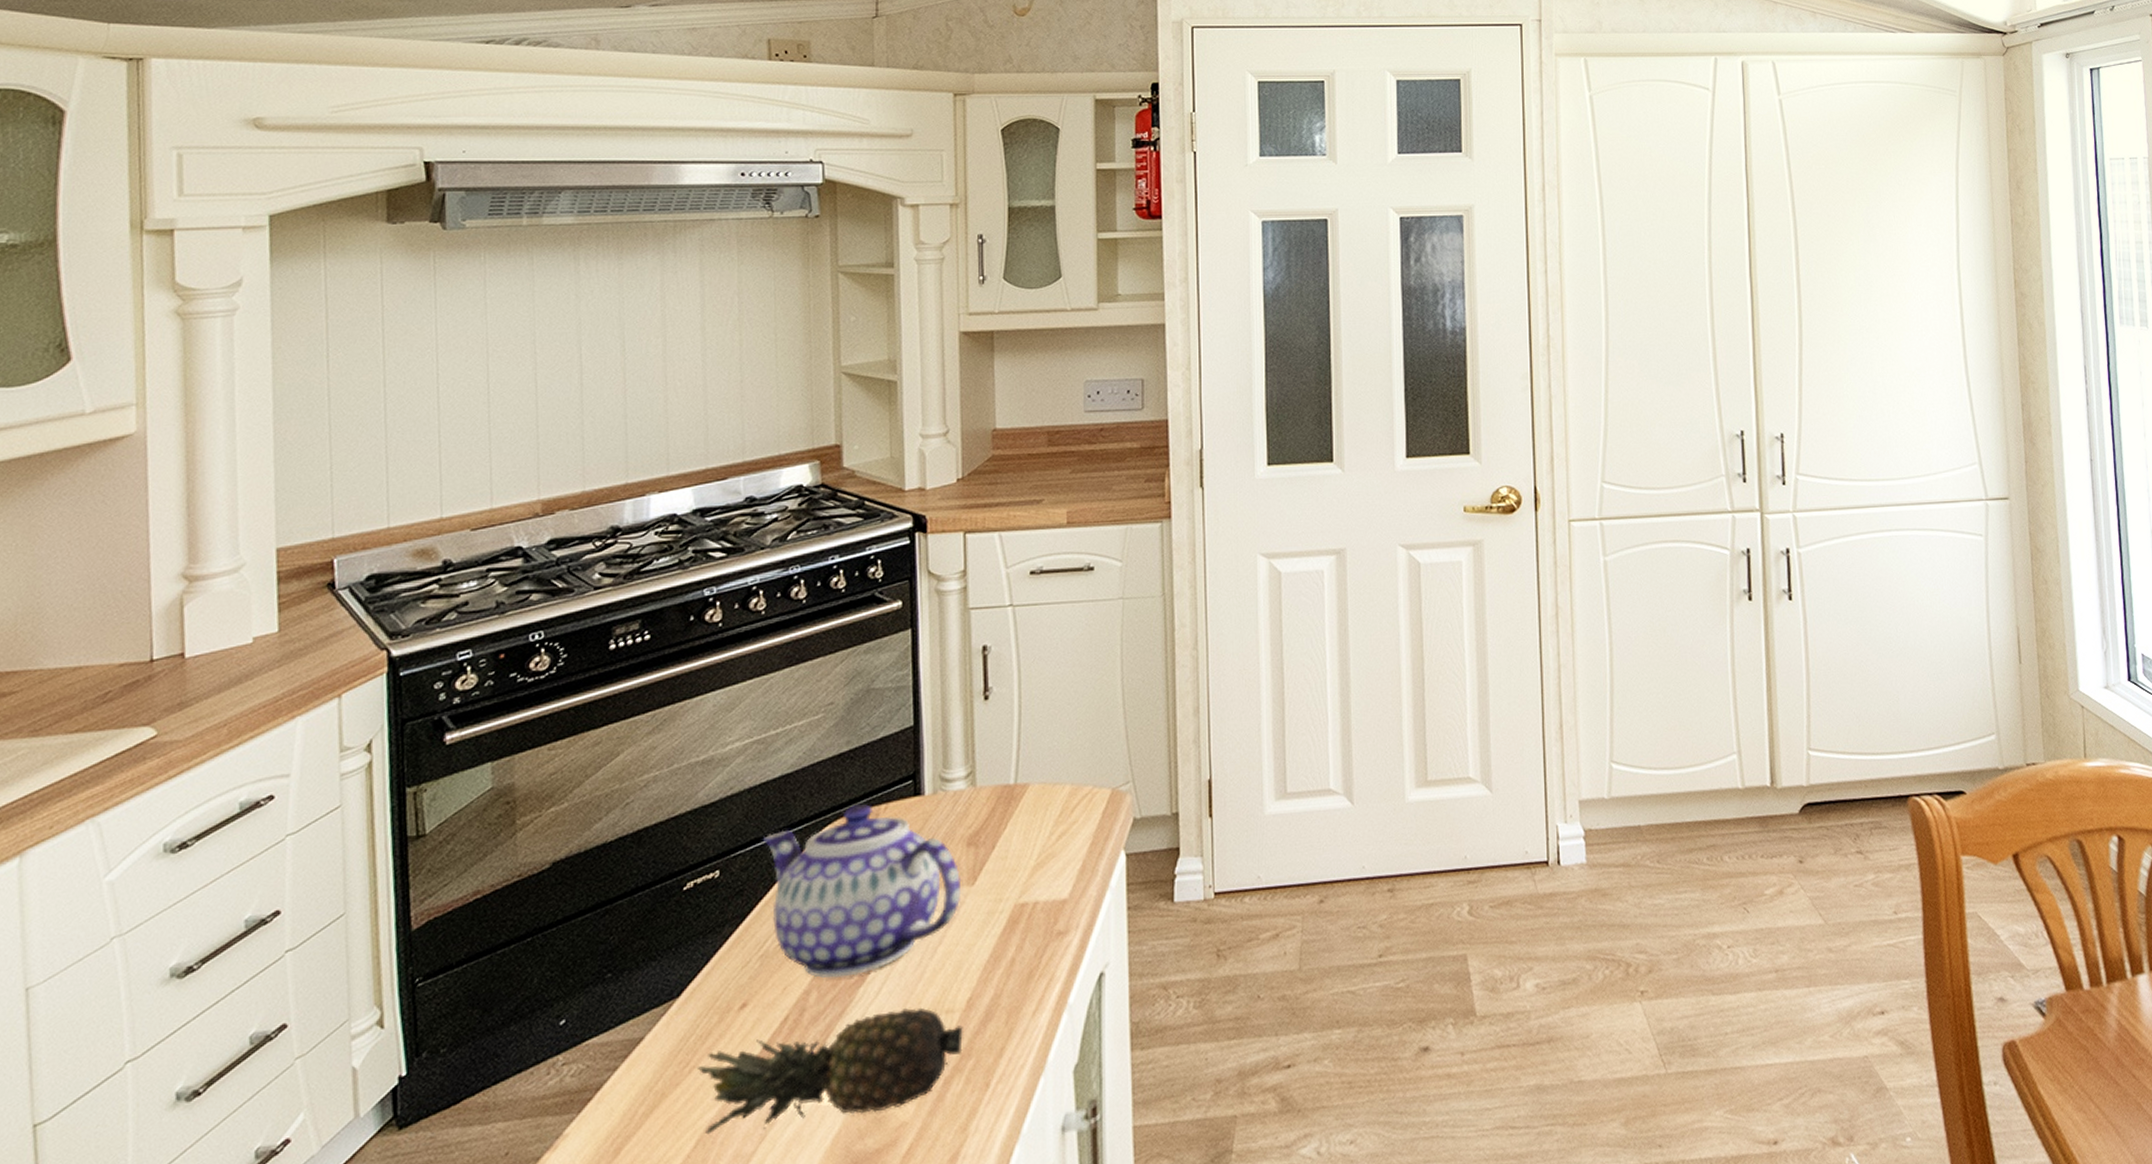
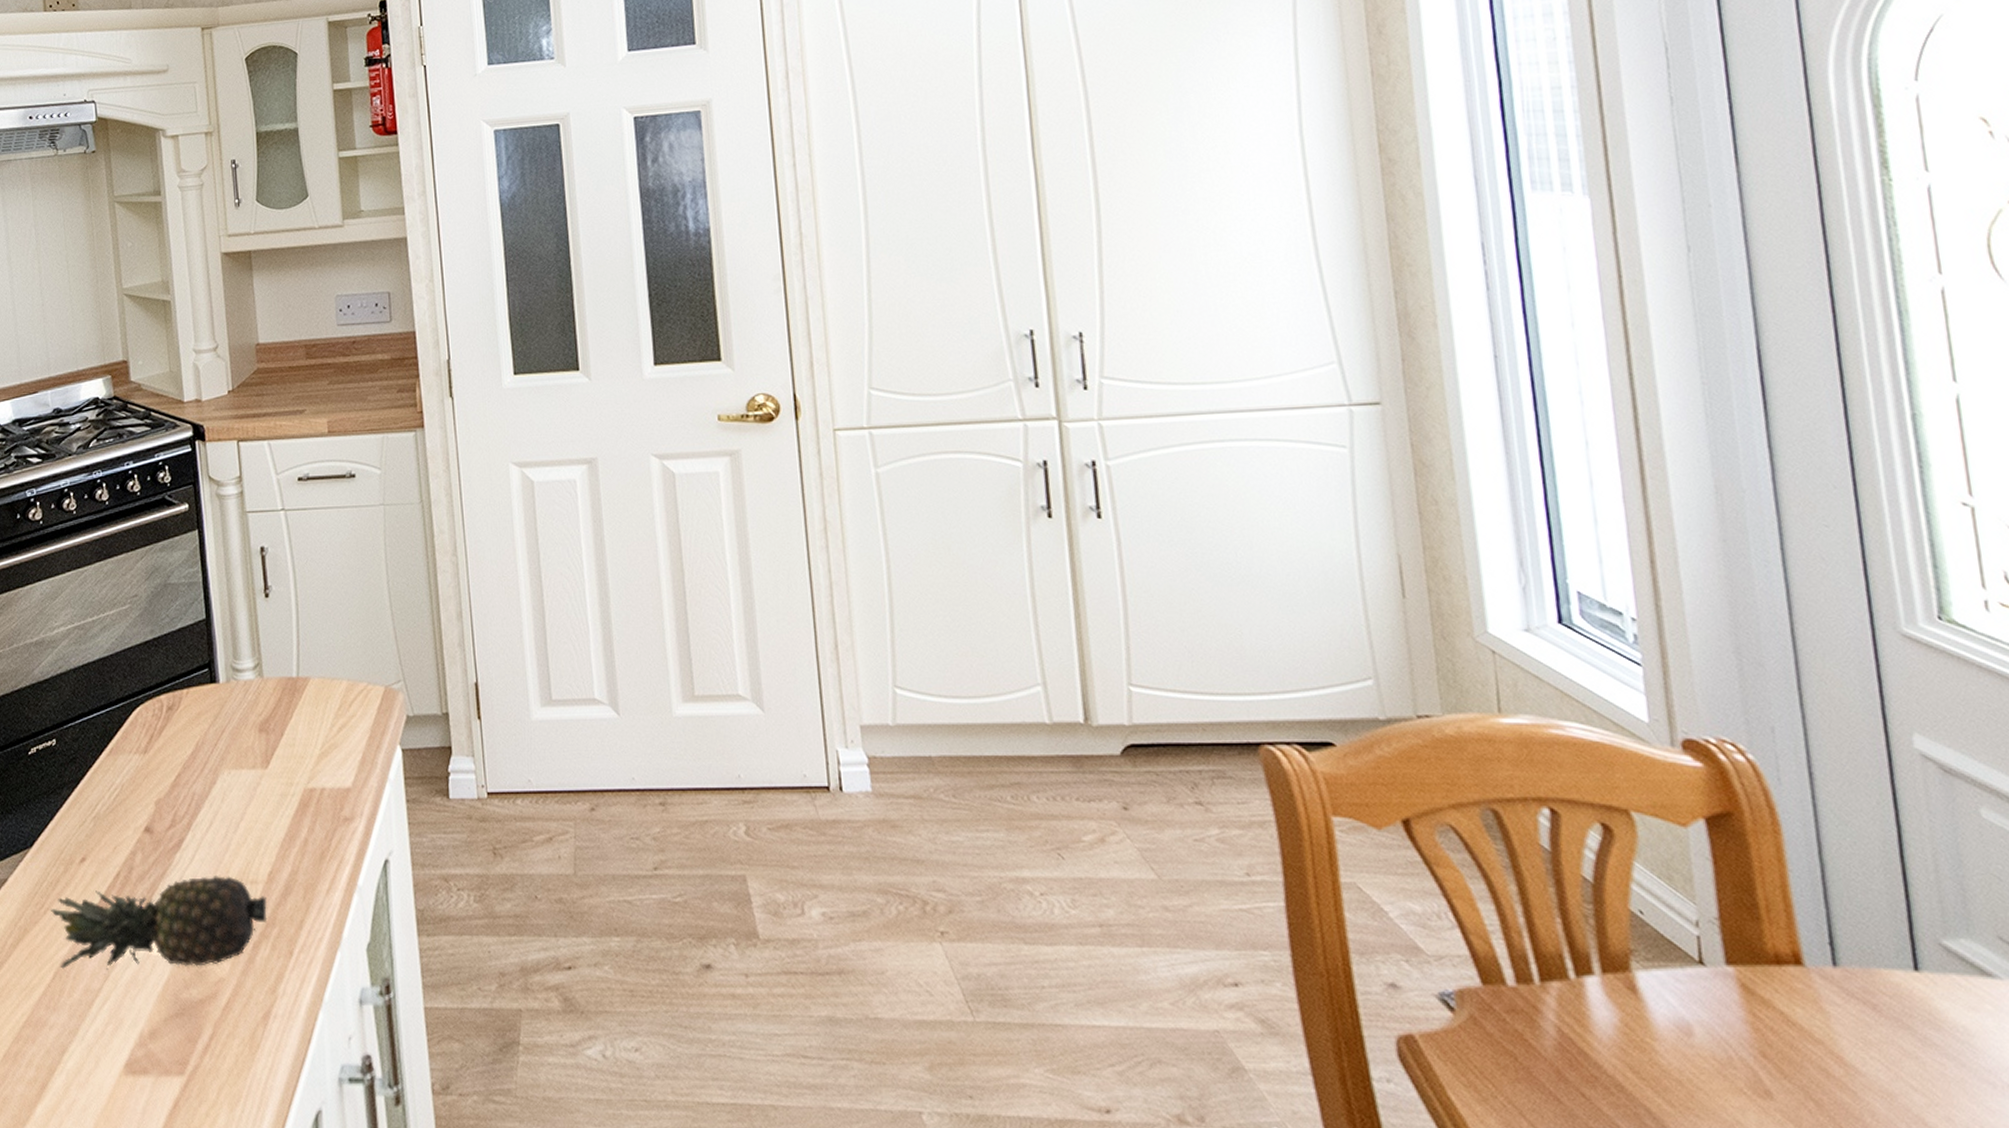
teapot: present [763,803,962,979] -> none [89,687,256,842]

